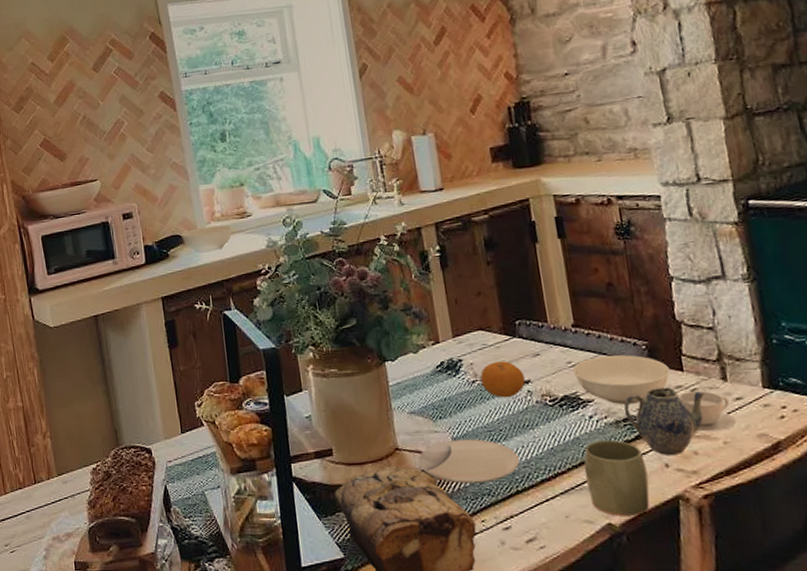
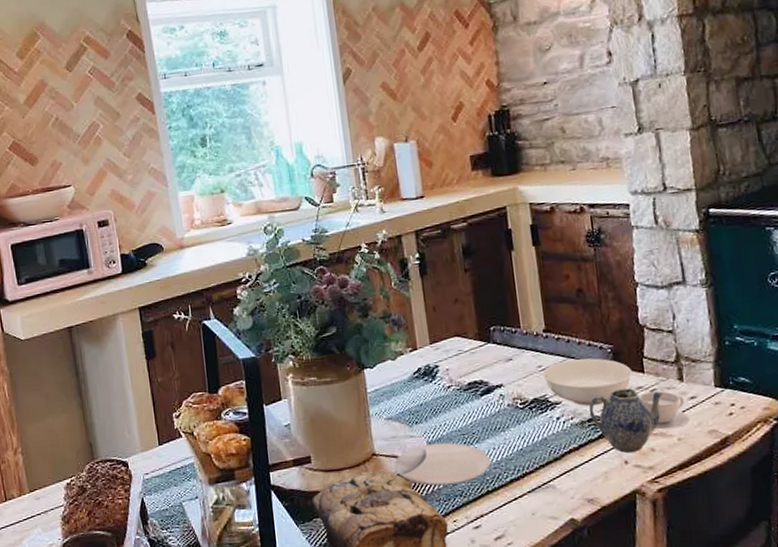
bowl: present [181,224,233,253] -> none [159,232,213,262]
fruit: present [480,361,526,398] -> none [455,366,499,402]
mug: present [583,440,650,517] -> none [550,439,610,512]

